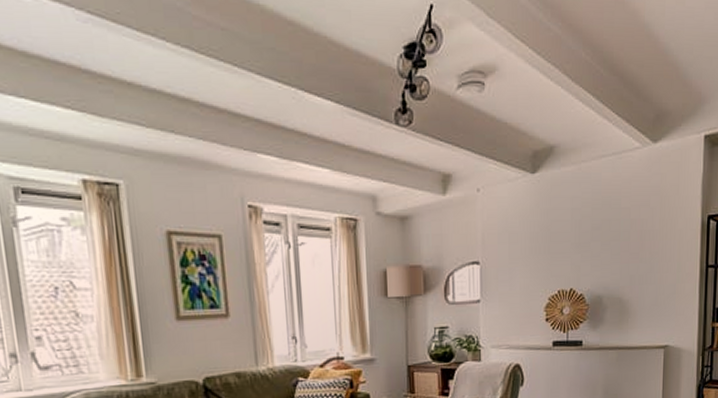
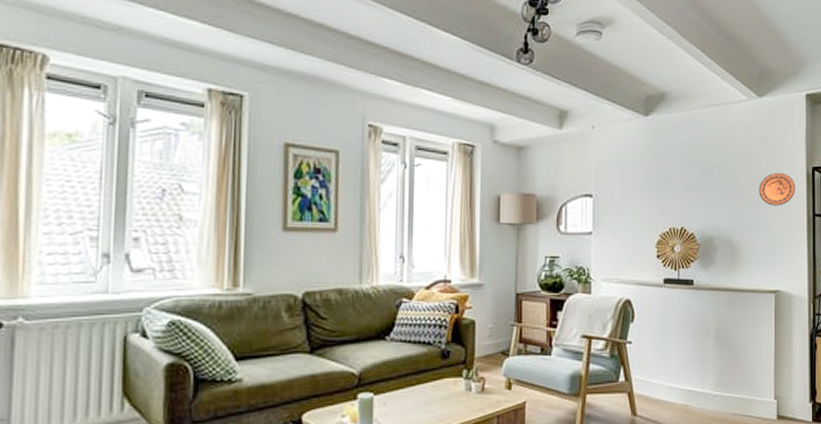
decorative plate: none [650,223,689,260] -> present [759,172,796,206]

